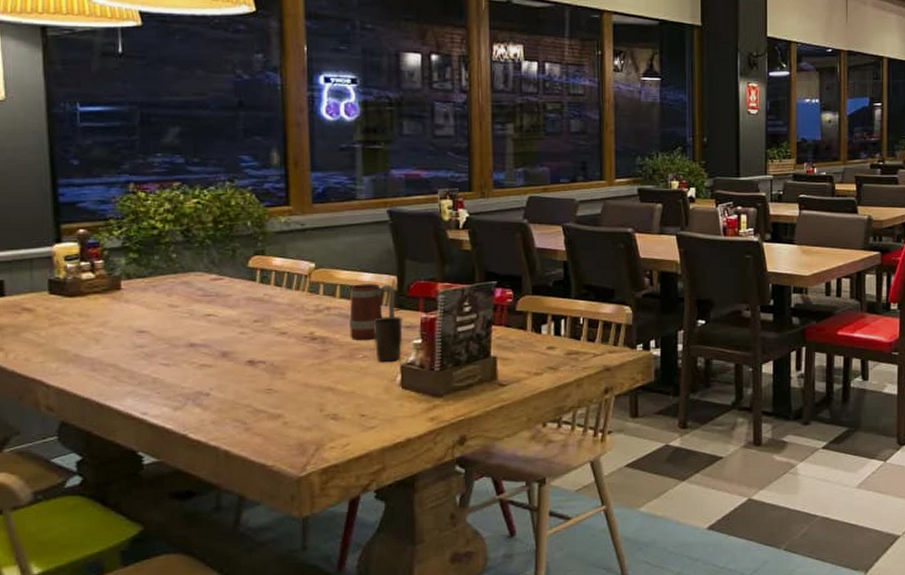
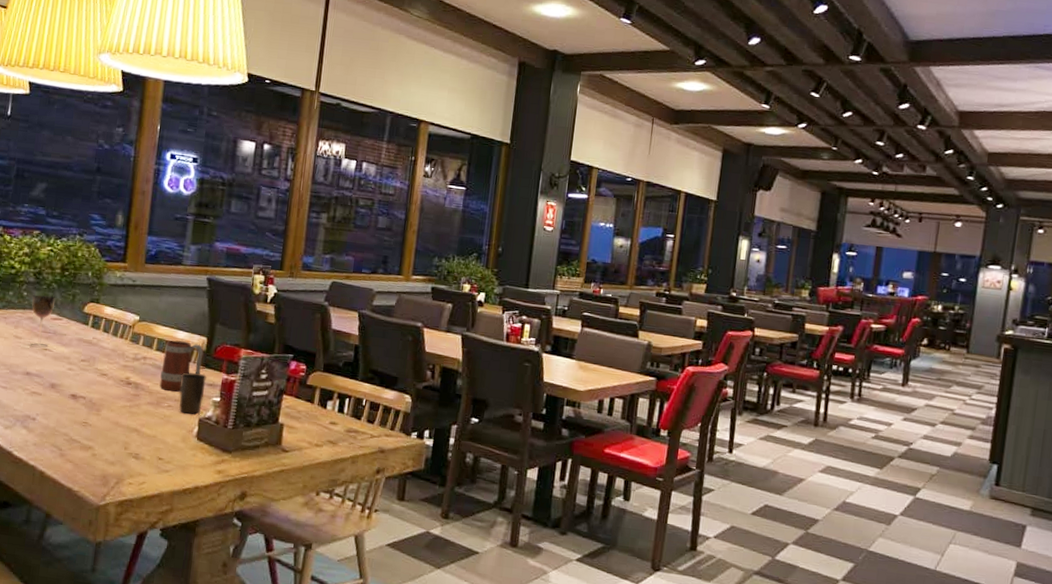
wineglass: none [183,255,213,316] -> present [28,295,55,349]

